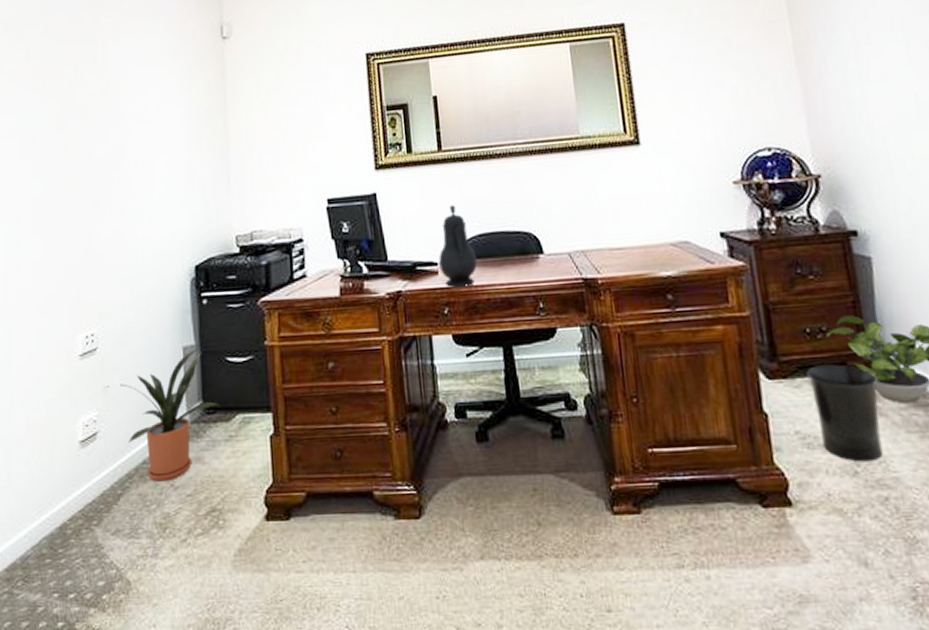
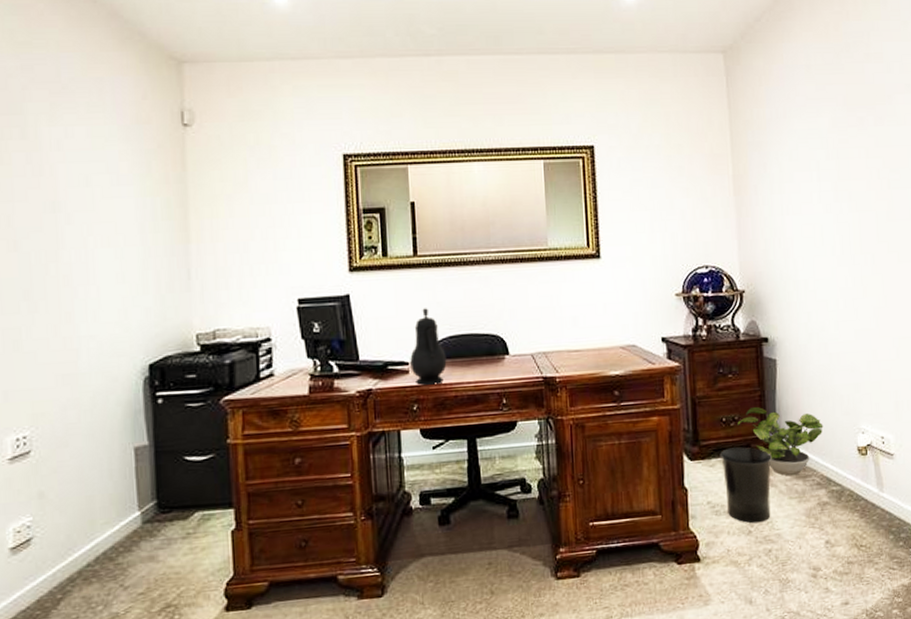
house plant: present [104,347,219,482] -> none [39,446,176,583]

